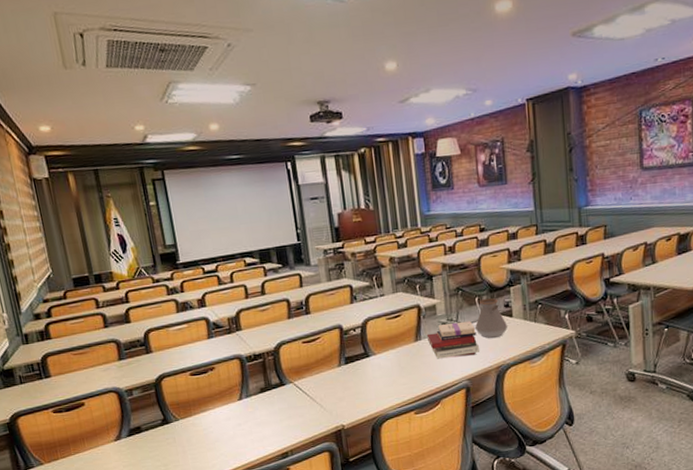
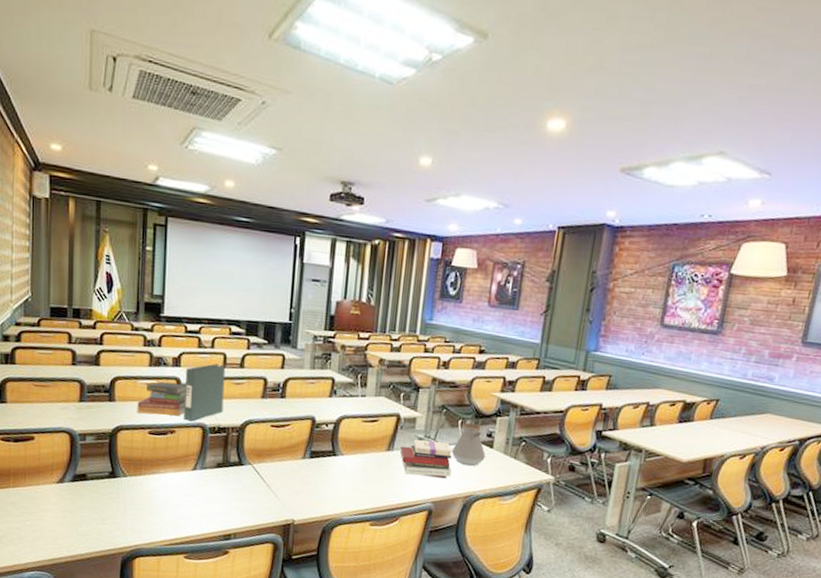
books: none [173,321,220,359] -> present [136,381,187,416]
binder: none [212,295,255,356] -> present [184,363,226,422]

